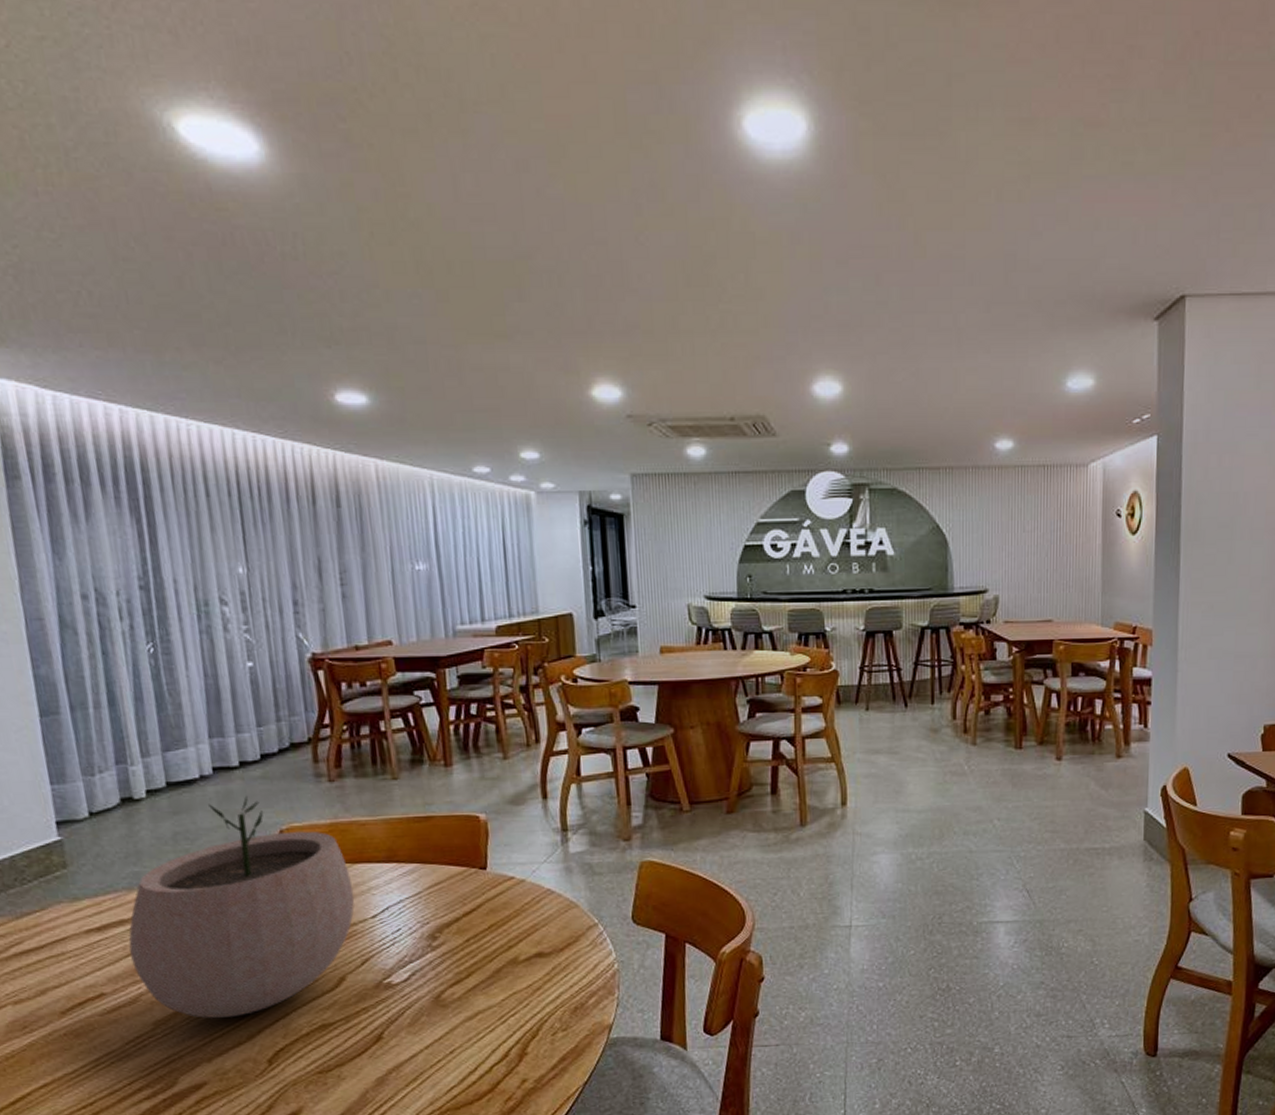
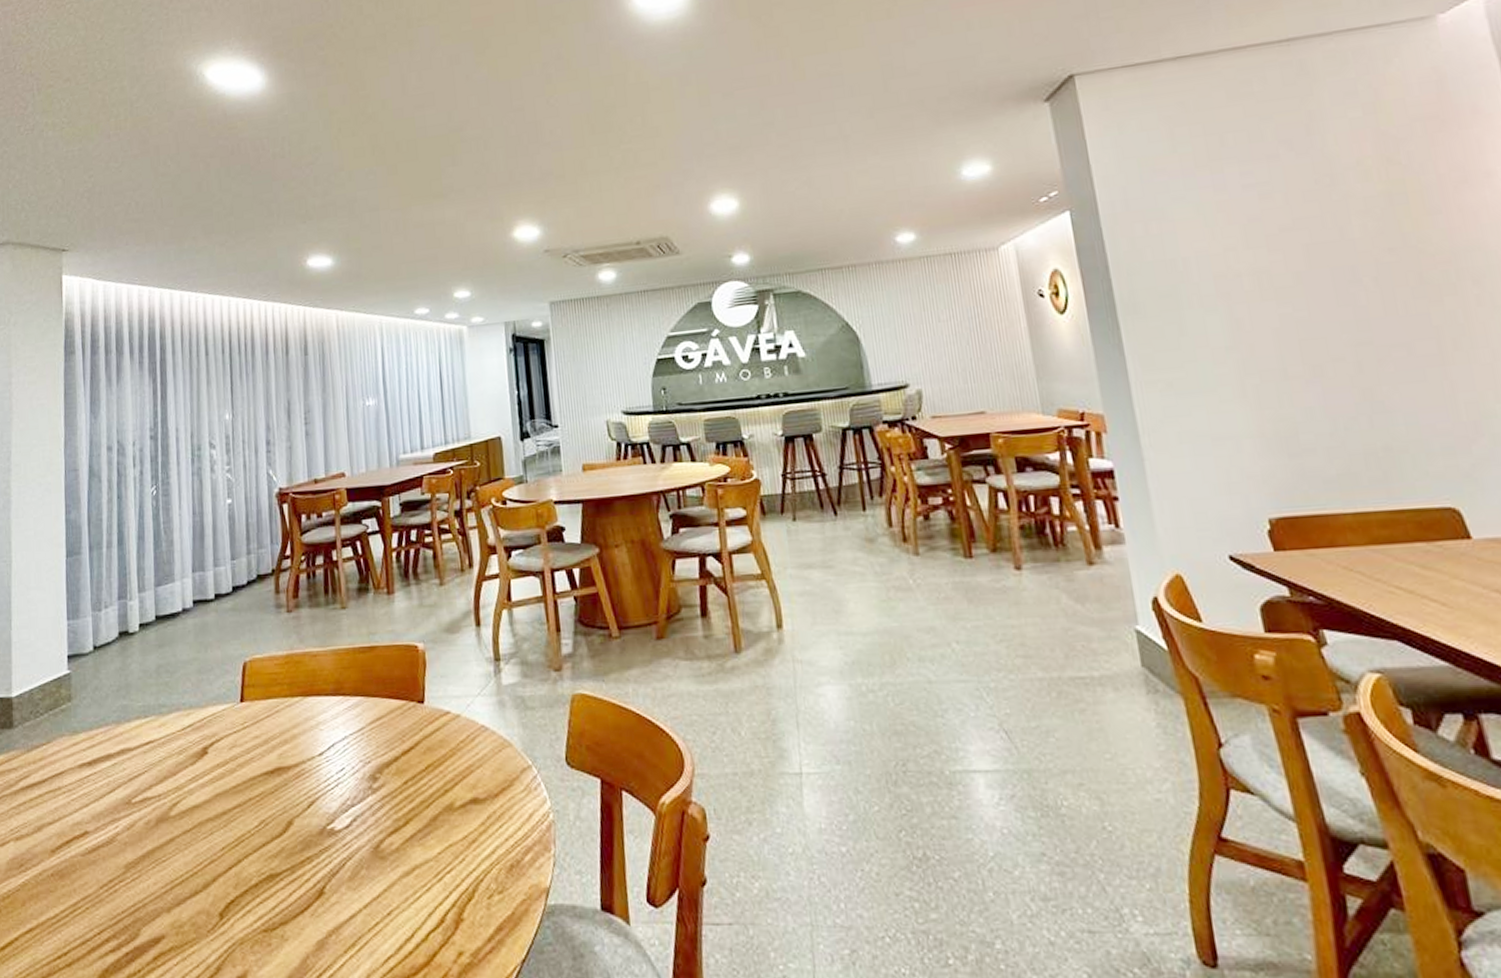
plant pot: present [128,795,355,1019] -> none [112,627,305,864]

